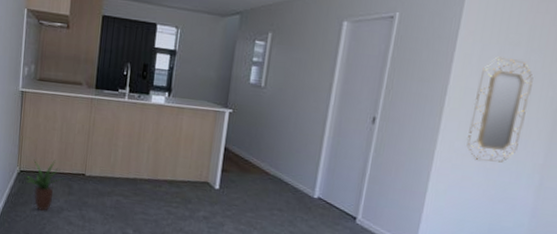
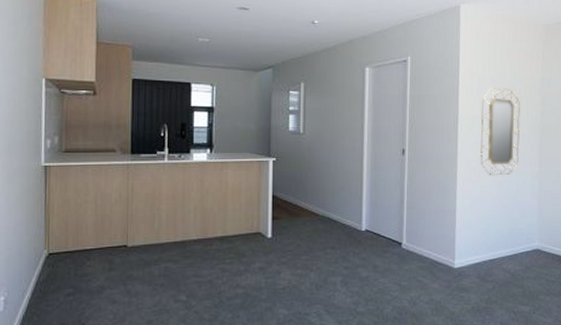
potted plant: present [24,159,64,211] -> none [54,235,103,294]

